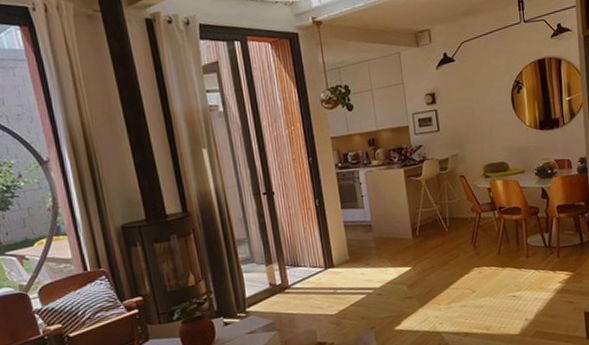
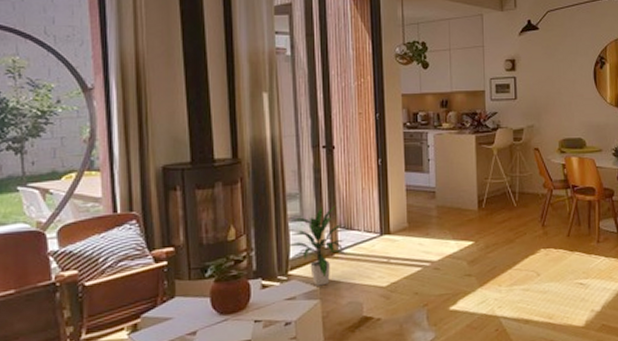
indoor plant: none [242,246,296,319] -> present [287,205,346,286]

